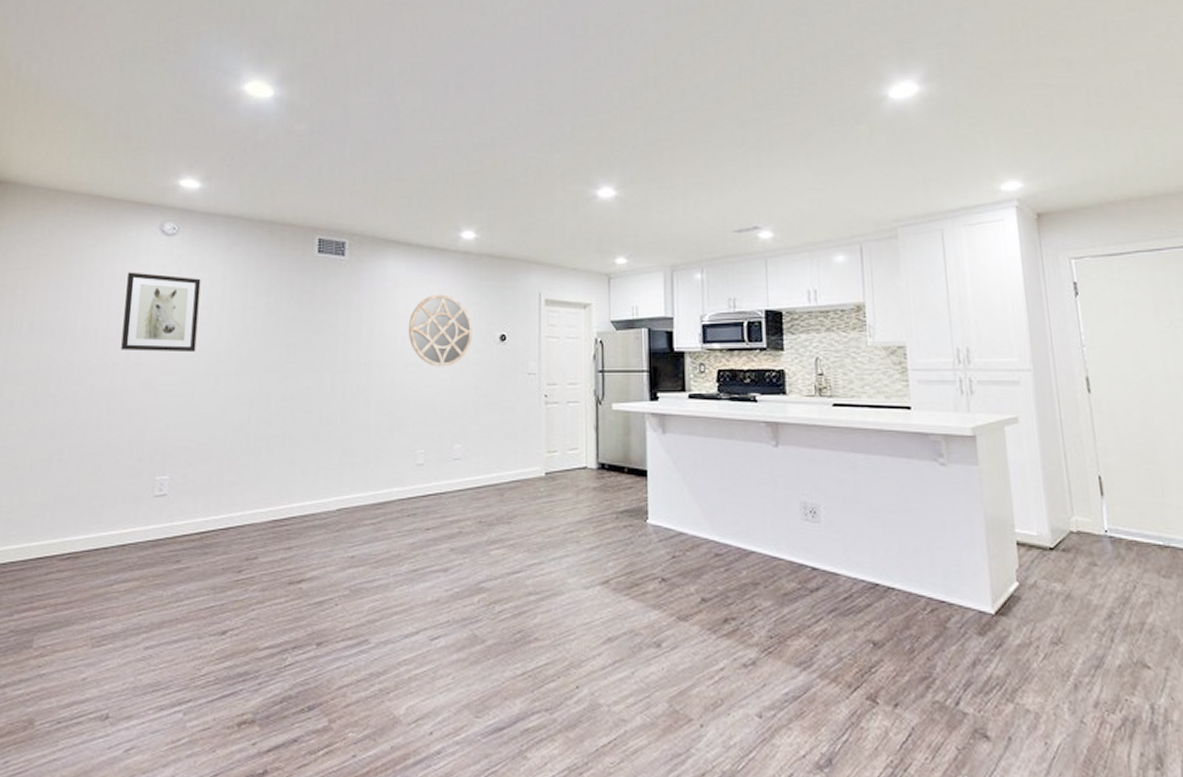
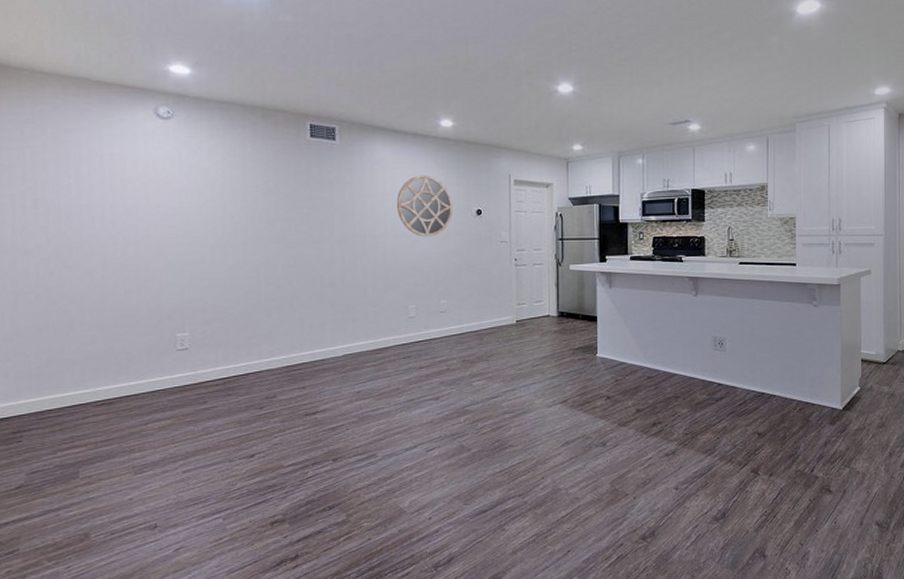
wall art: present [121,272,201,353] -> none [127,153,202,227]

